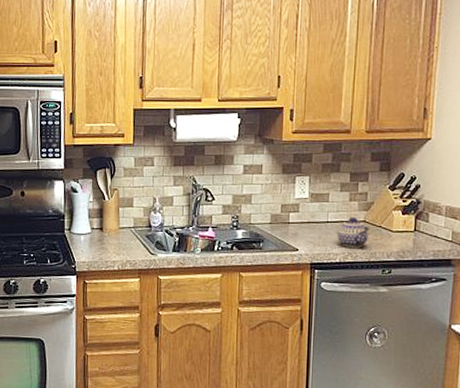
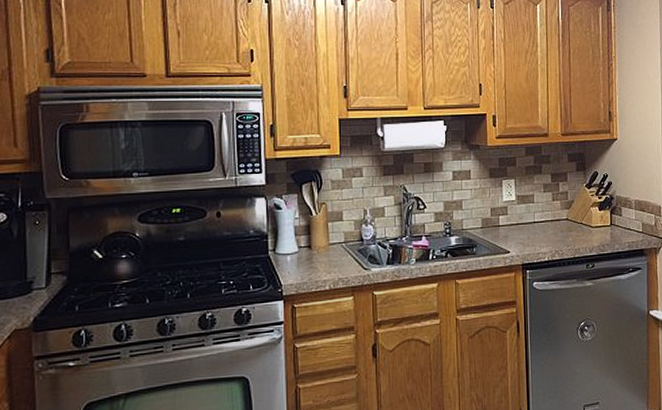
teapot: present [337,217,370,248] -> none [543,216,572,246]

